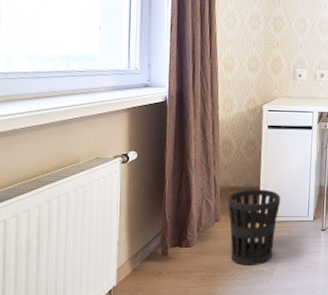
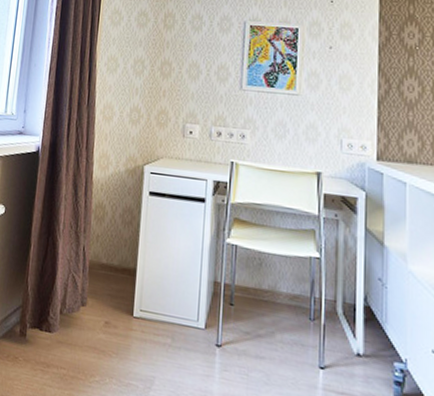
wastebasket: present [228,189,280,265] -> none [97,269,162,377]

